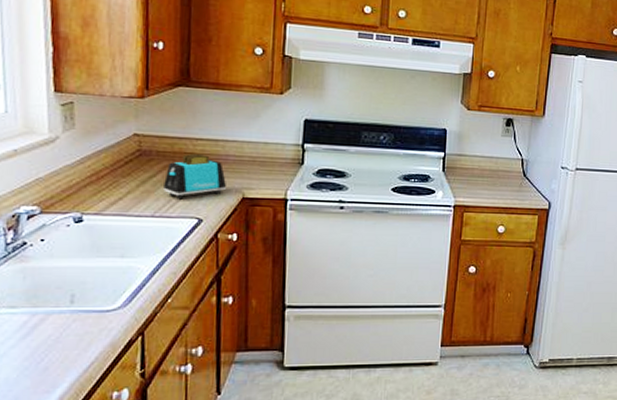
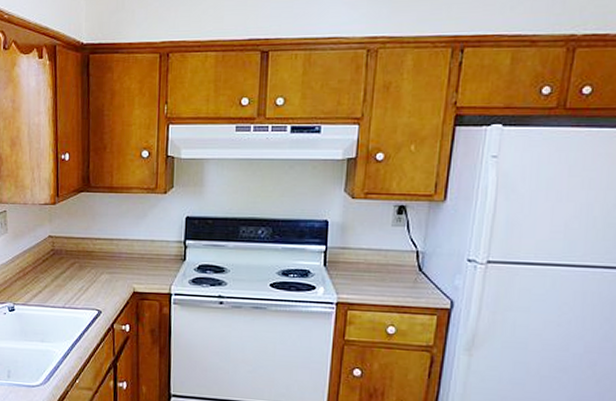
toaster: present [163,153,226,200] -> none [71,251,120,293]

